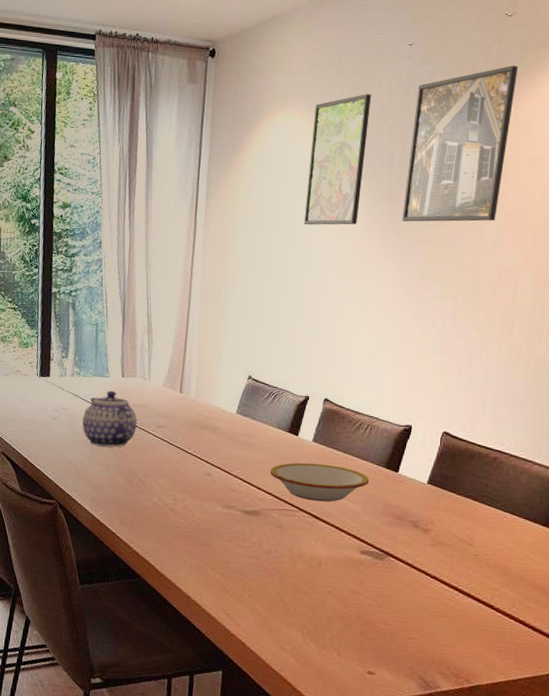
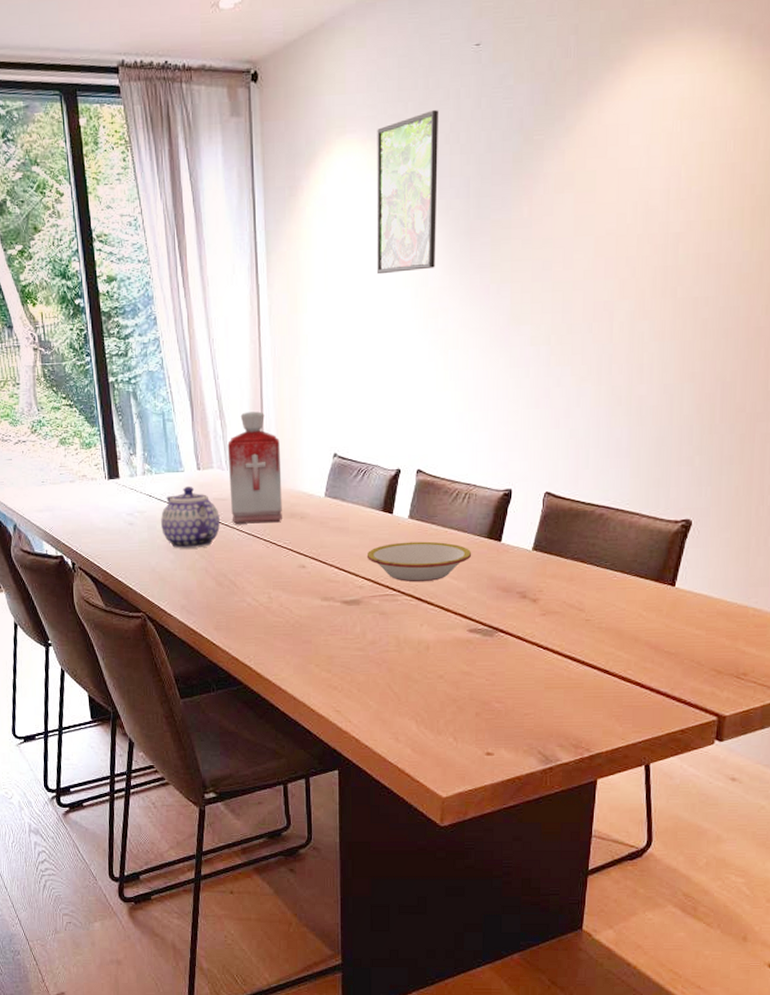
bottle: none [148,331,200,432] -> present [227,411,282,524]
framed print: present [402,65,518,222] -> none [484,58,599,259]

